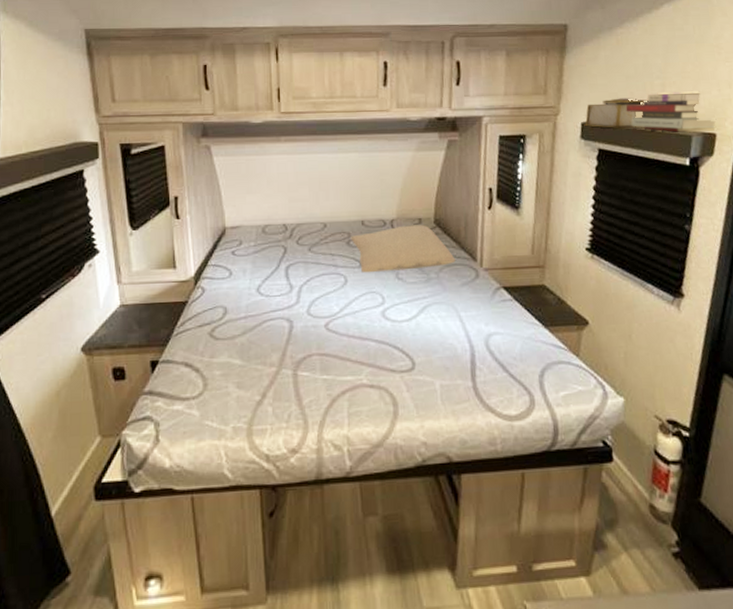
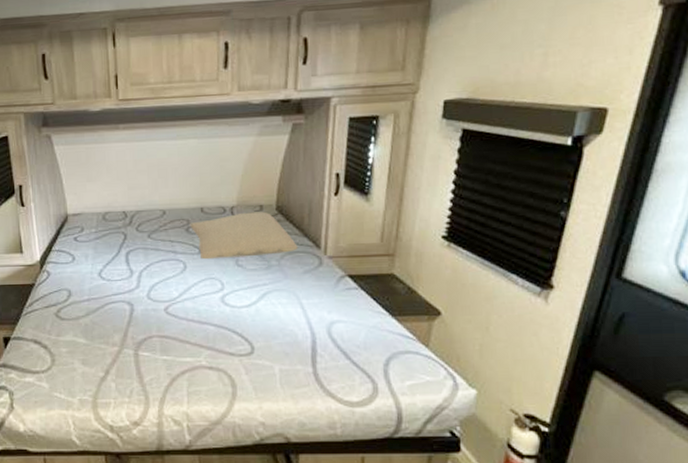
decorative box: present [583,98,648,129] -> none [446,71,526,106]
books: present [626,93,717,132] -> none [498,62,610,108]

